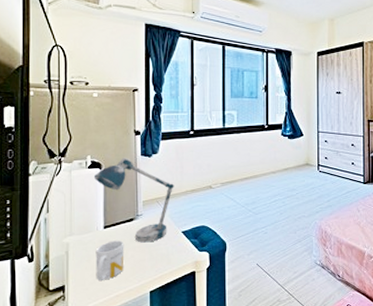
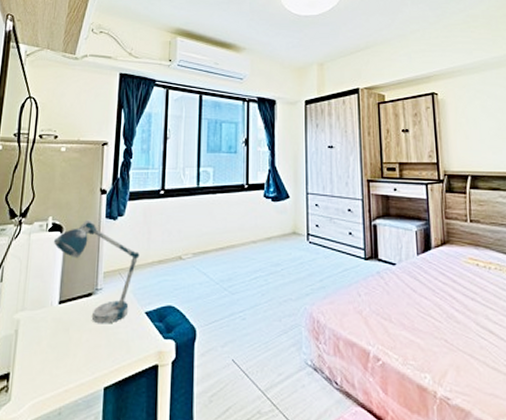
mug: present [95,240,124,282] -> none [45,319,80,371]

